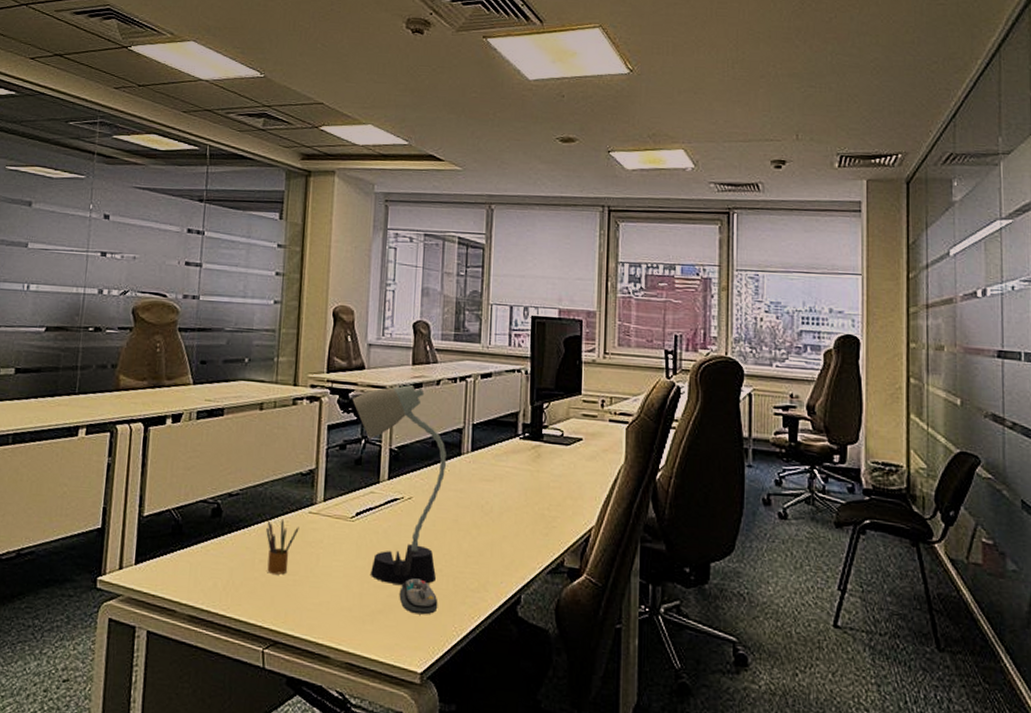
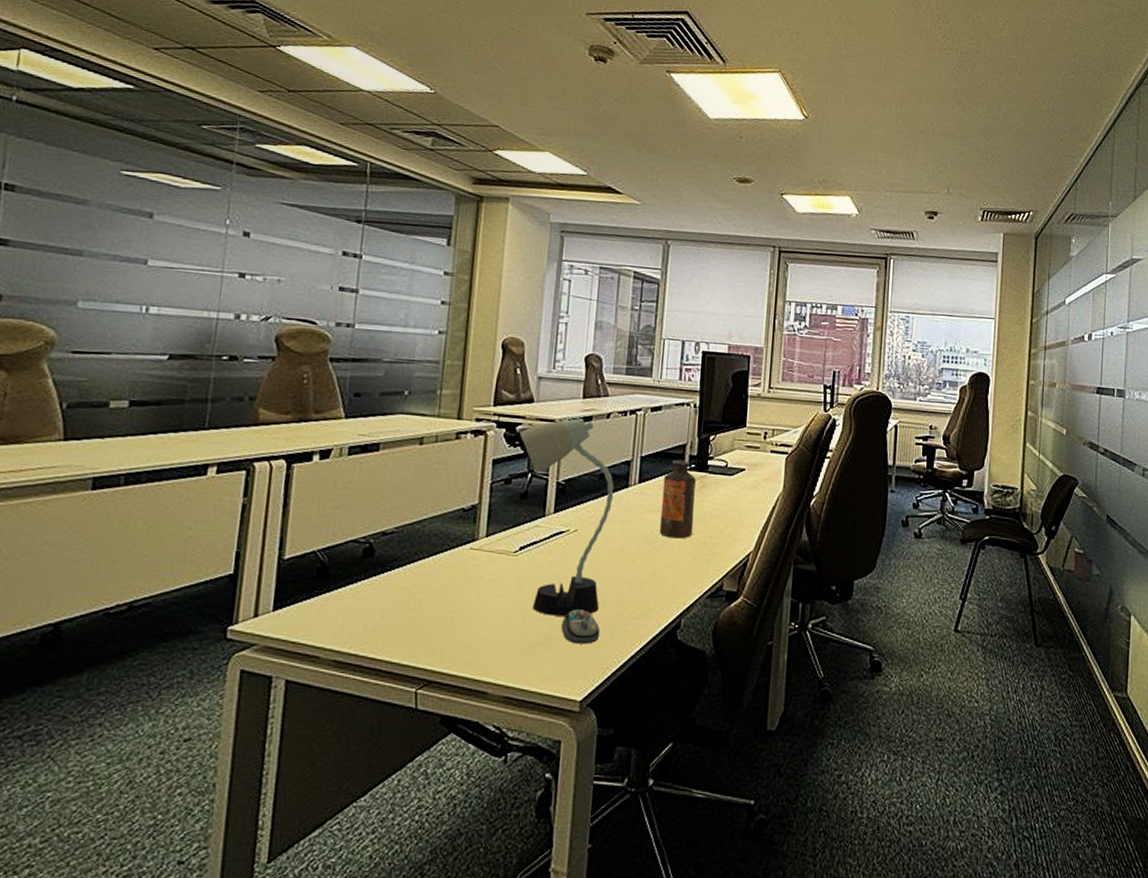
pencil box: present [266,518,299,575] -> none [423,556,459,613]
bottle: none [494,428,530,510] -> present [659,459,696,539]

